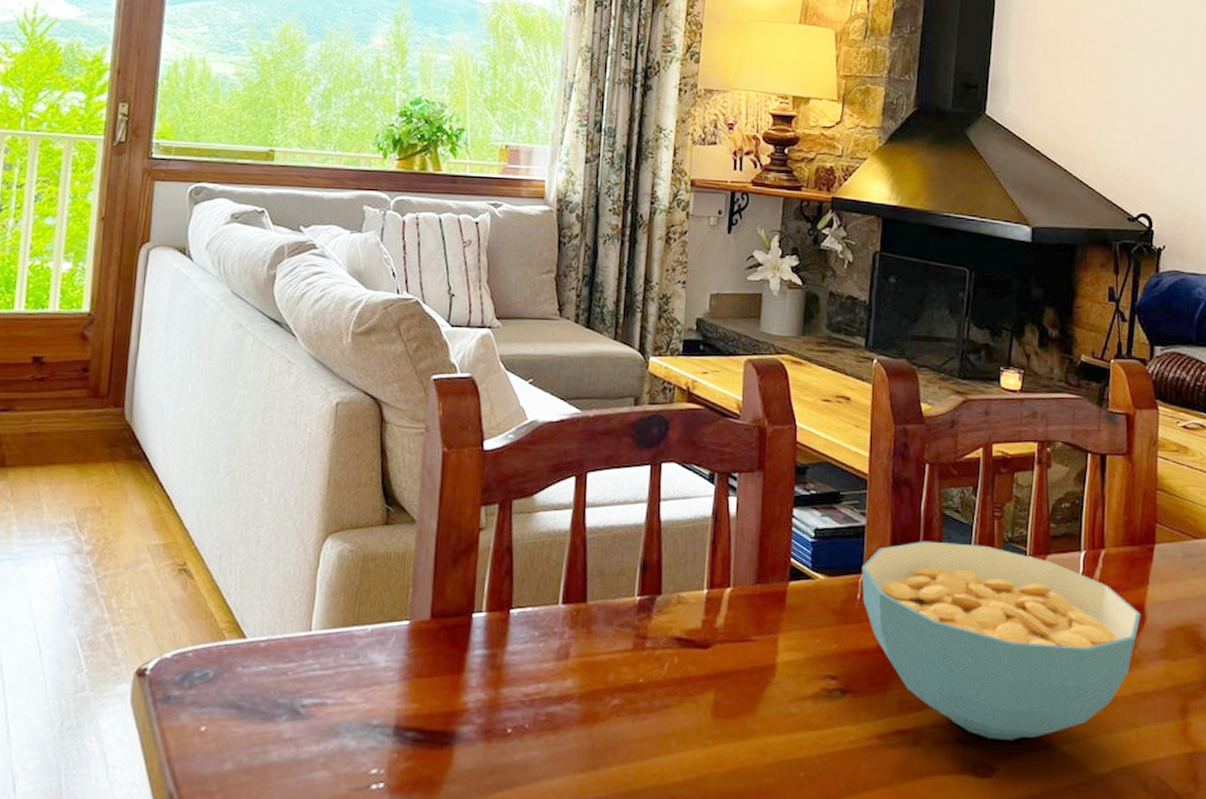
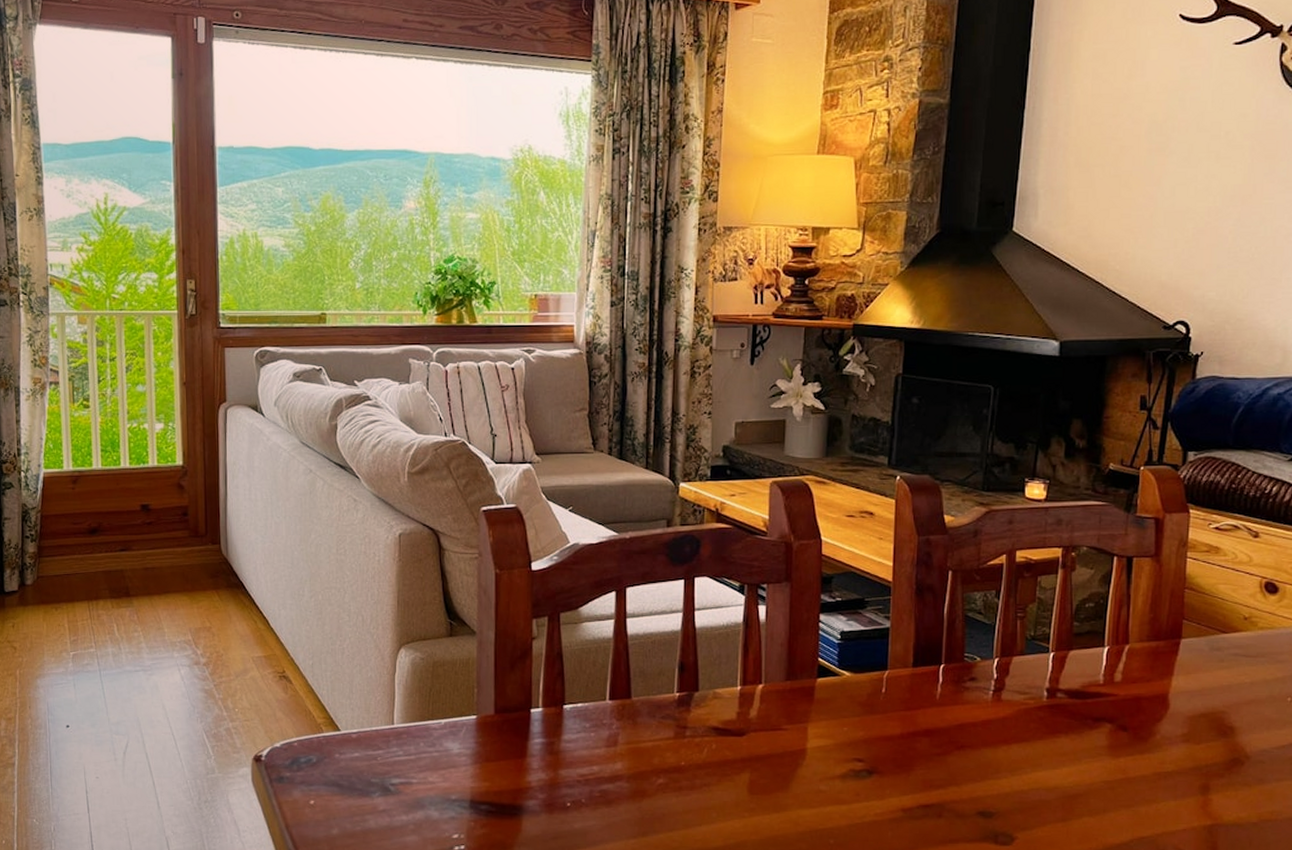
cereal bowl: present [861,541,1141,740] -> none [886,640,1164,814]

